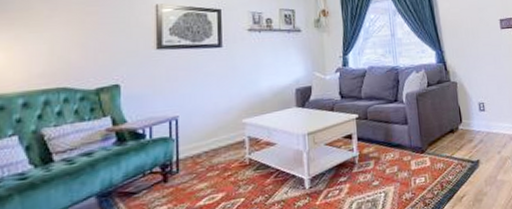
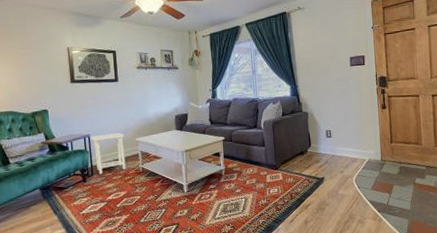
side table: none [179,113,227,171] -> present [91,133,126,174]

